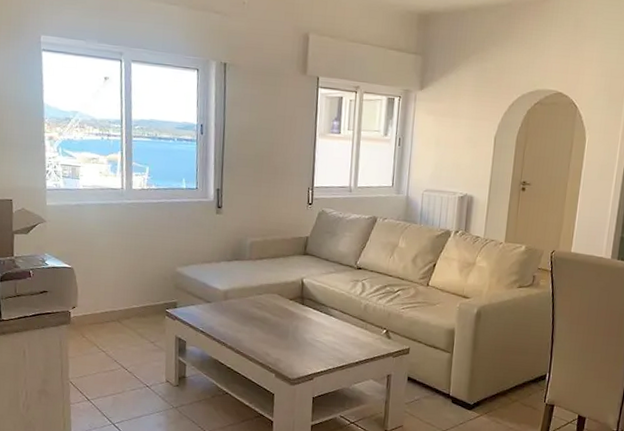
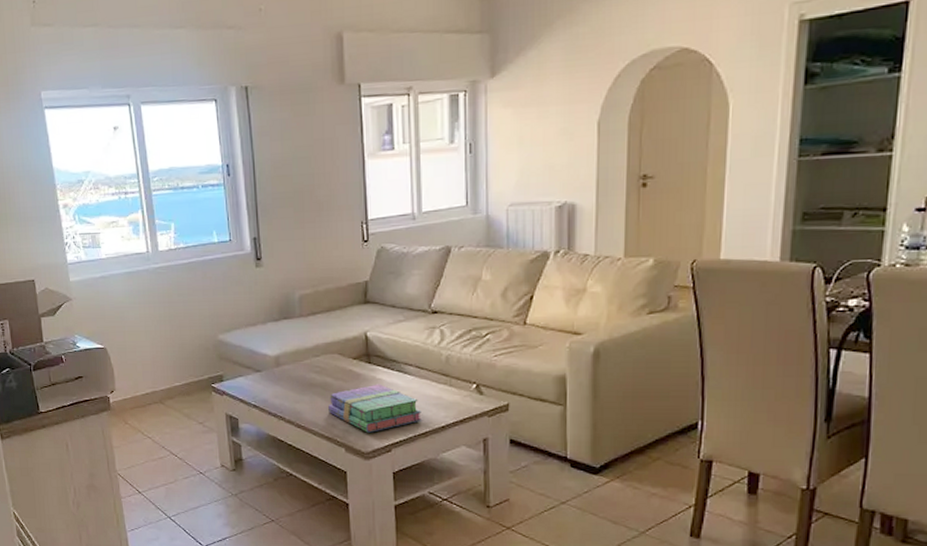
books: none [264,322,341,363] -> present [327,384,421,433]

